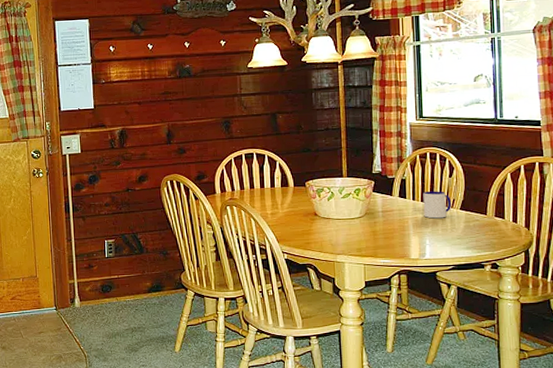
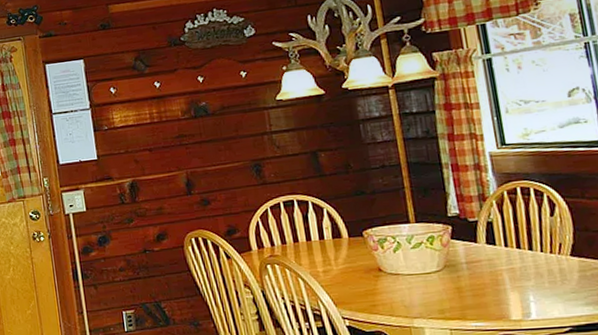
mug: present [423,191,451,219] -> none [517,234,558,269]

